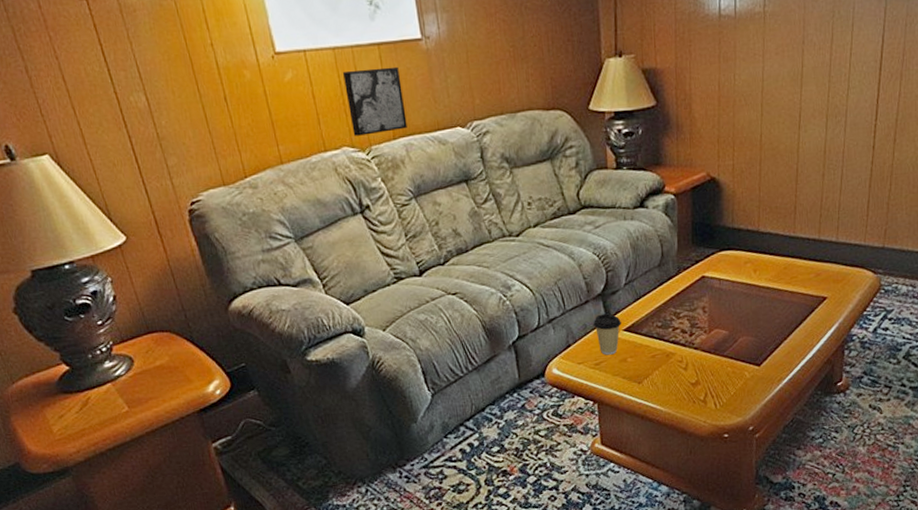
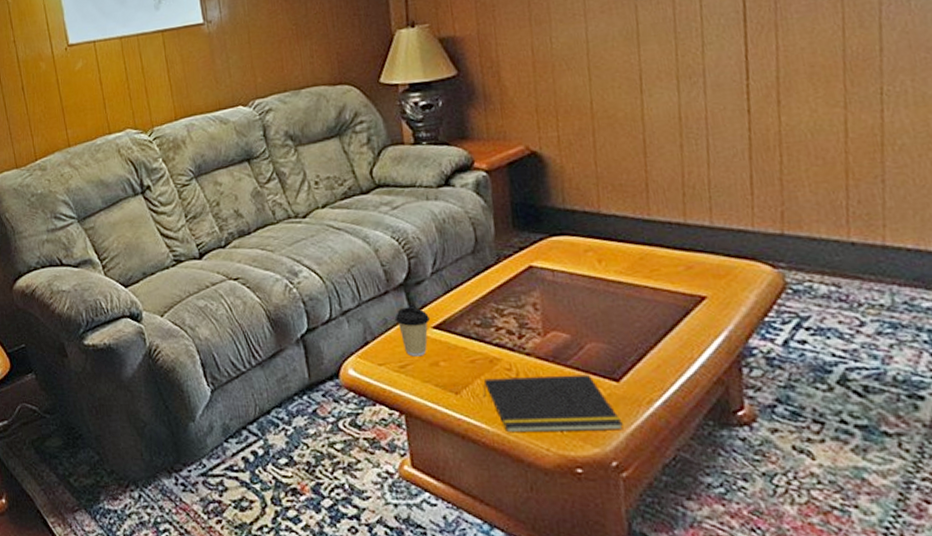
wall art: present [342,66,407,136] -> none [128,51,189,118]
notepad: none [660,362,760,411] -> present [483,374,624,433]

